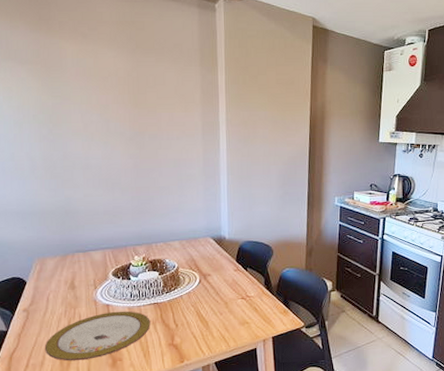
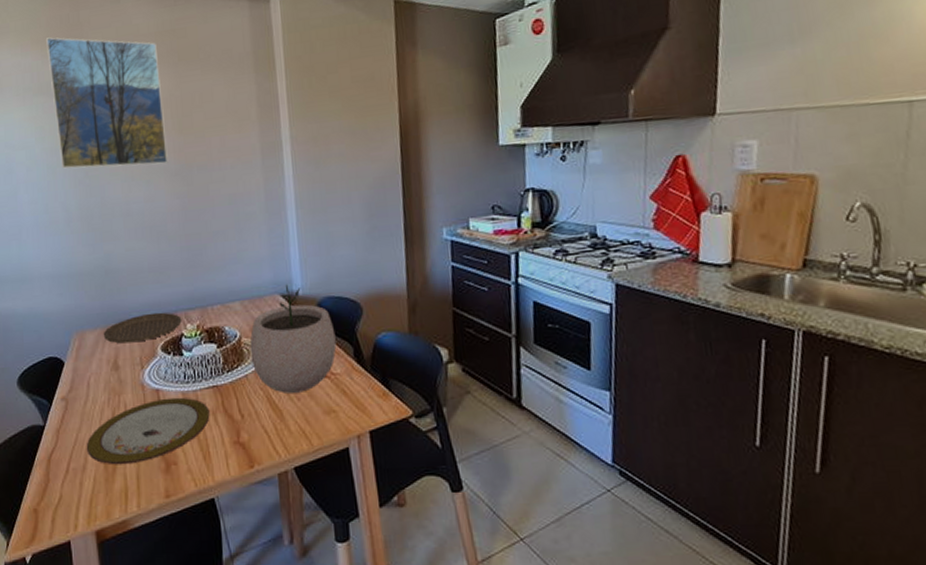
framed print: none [14,11,124,130] -> present [45,37,168,169]
plate: none [62,246,131,269] -> present [103,312,182,344]
plant pot: none [185,230,252,310] -> present [249,284,337,393]

